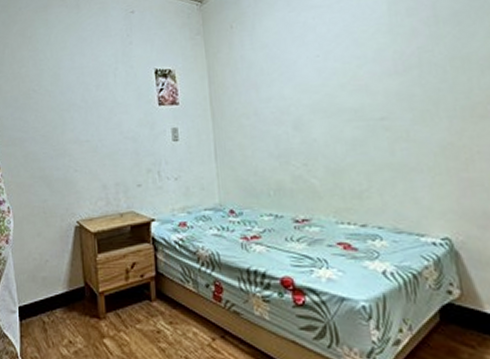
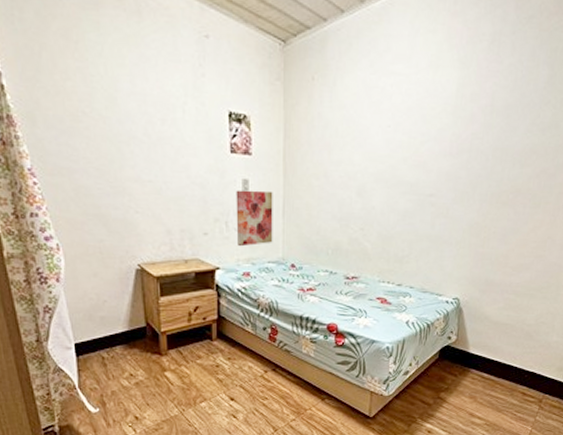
wall art: none [166,136,208,196] -> present [236,190,273,247]

